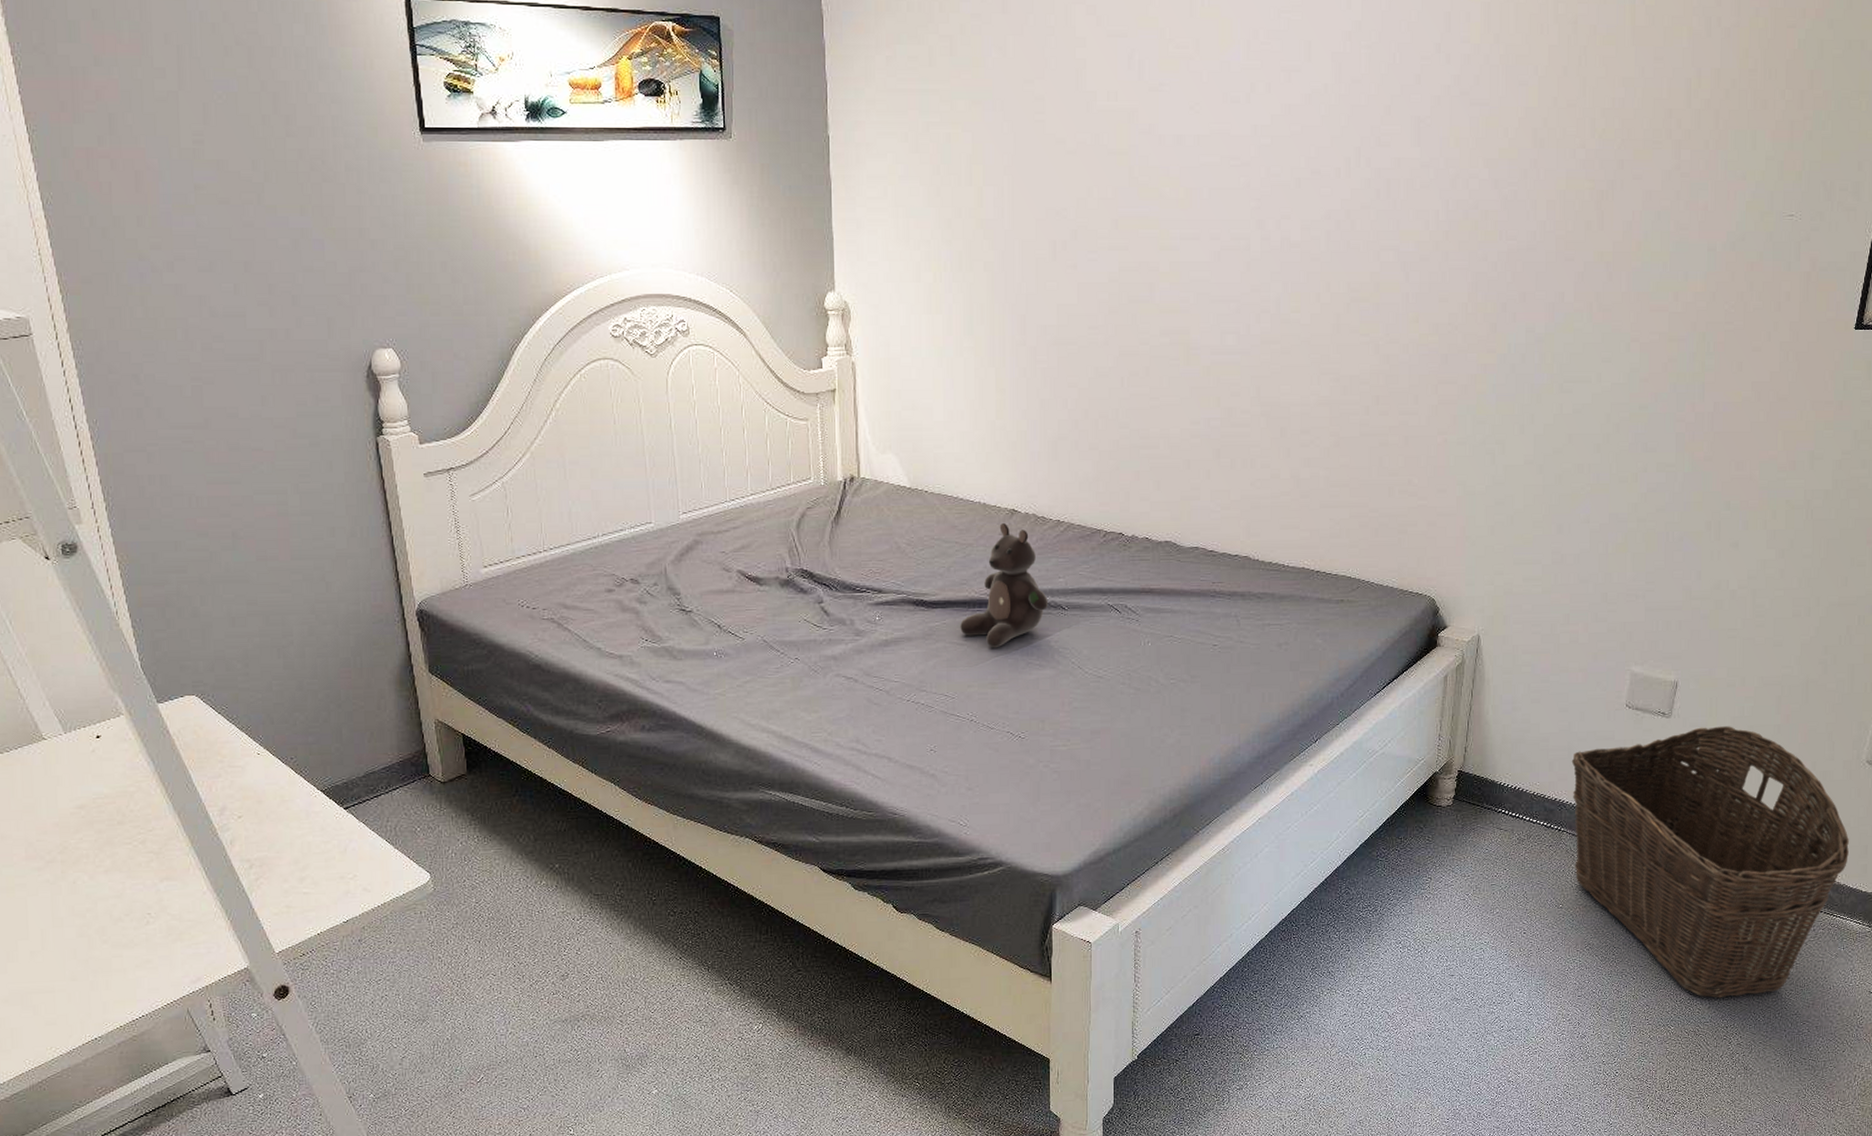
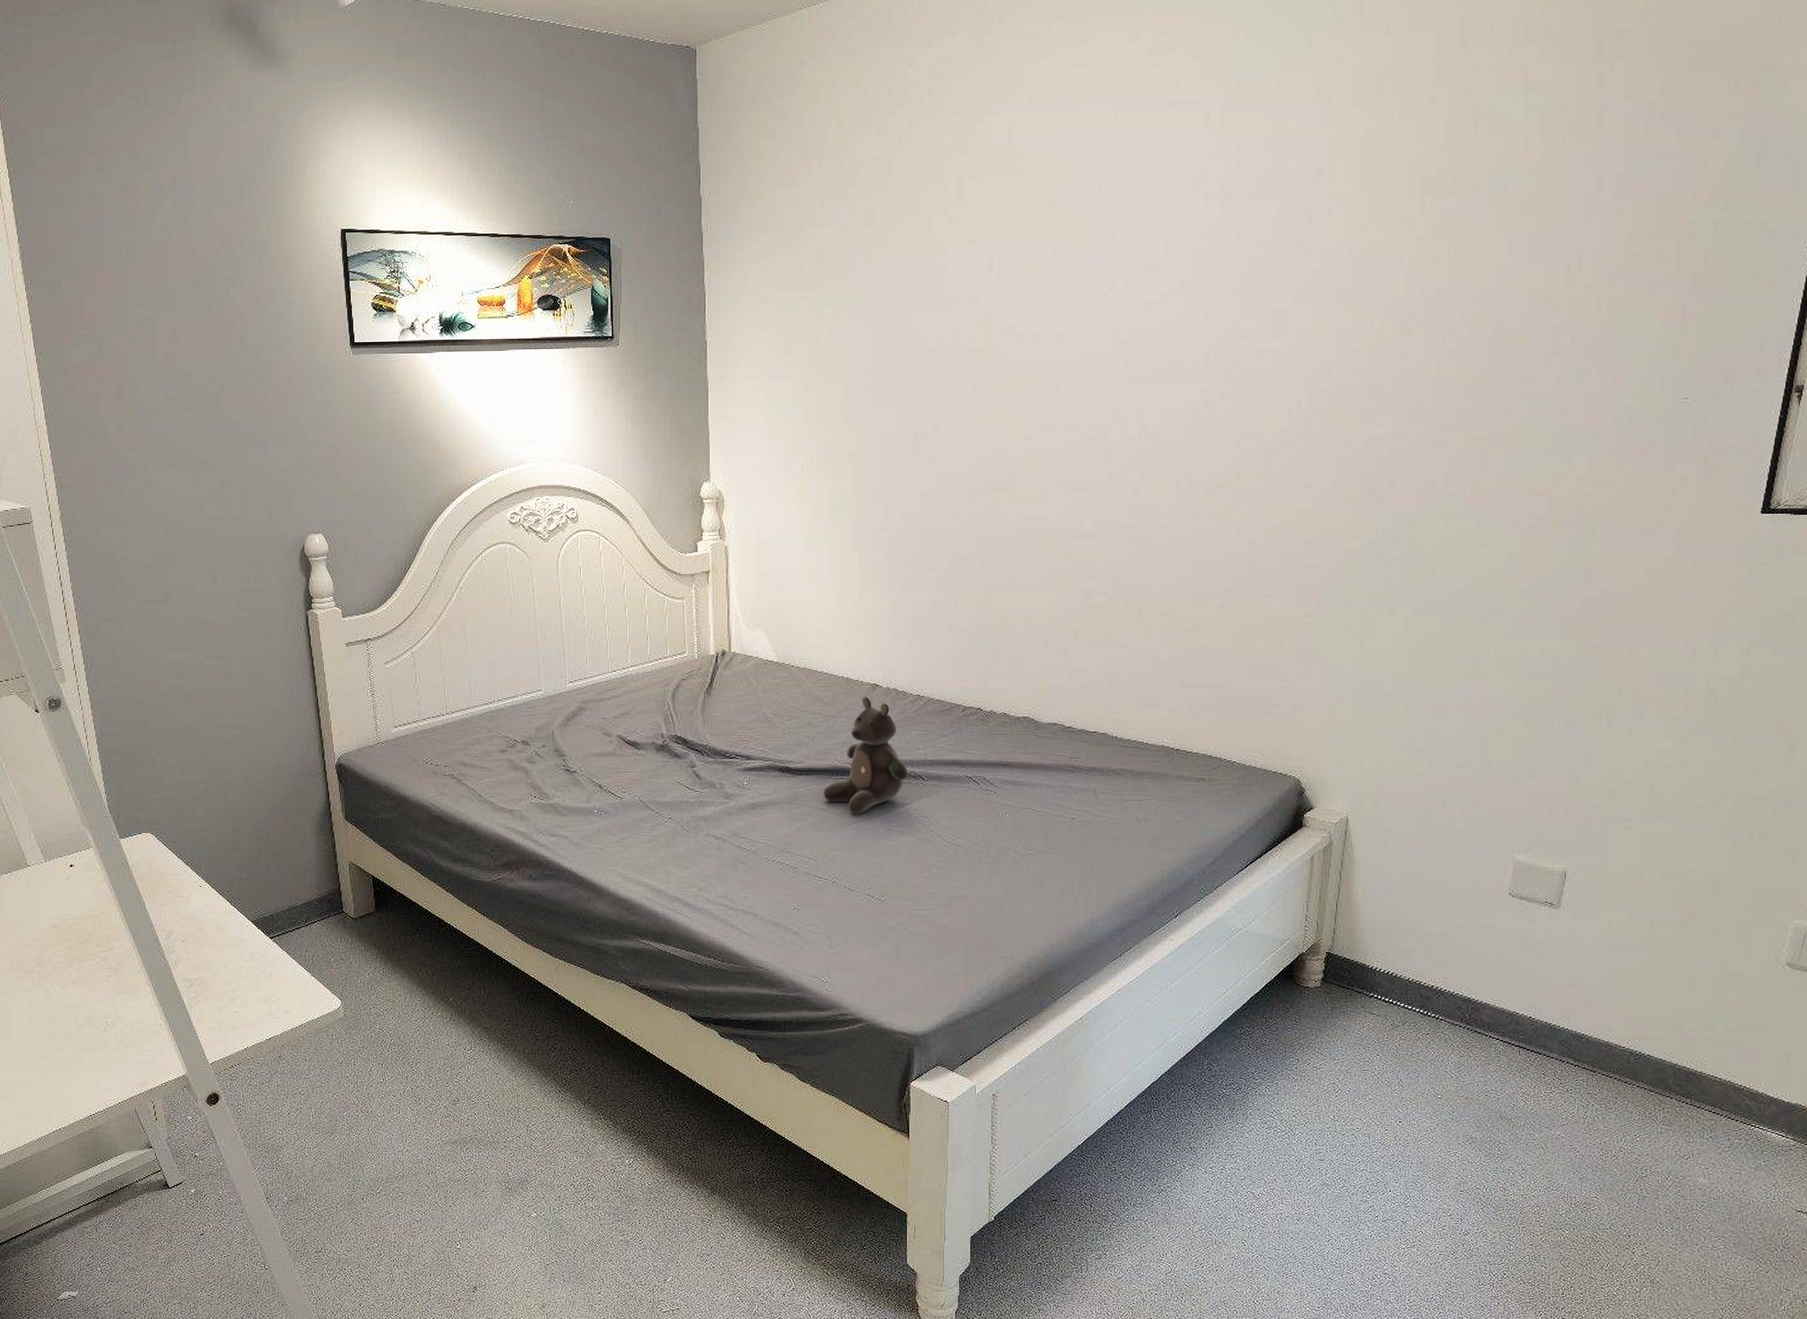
wicker basket: present [1571,726,1849,999] -> none [1449,919,1768,1205]

